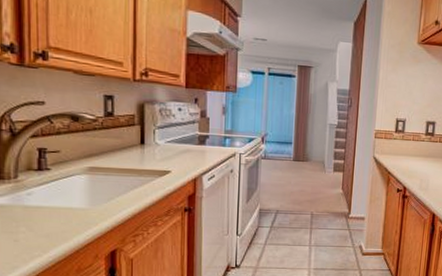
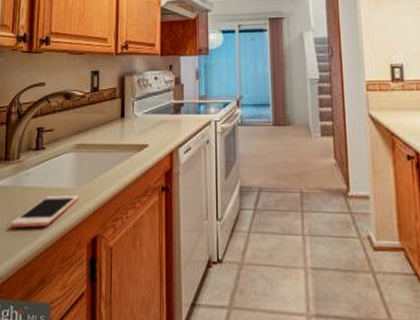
cell phone: none [12,214,95,244] -> present [10,195,79,228]

